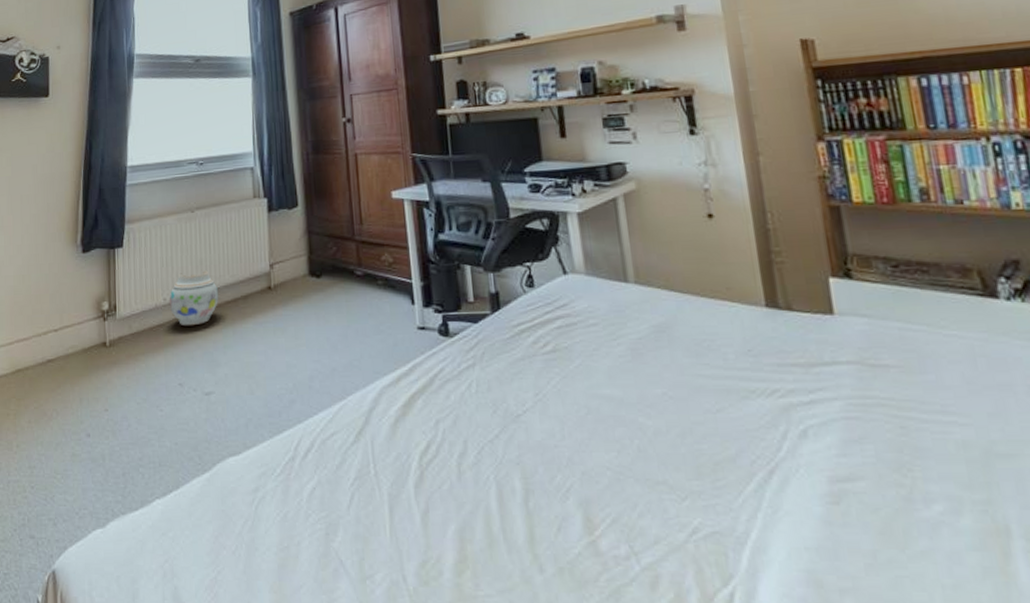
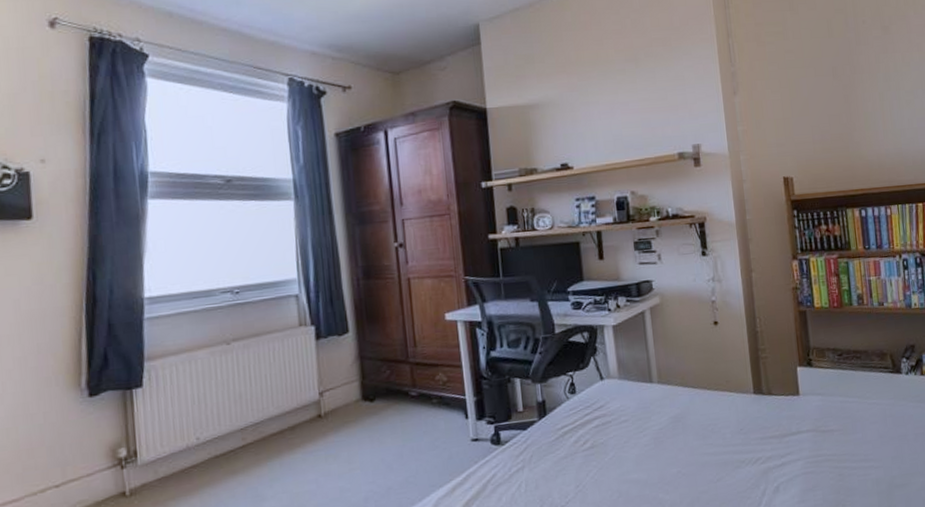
vase: present [169,270,219,326] -> none [203,404,263,464]

